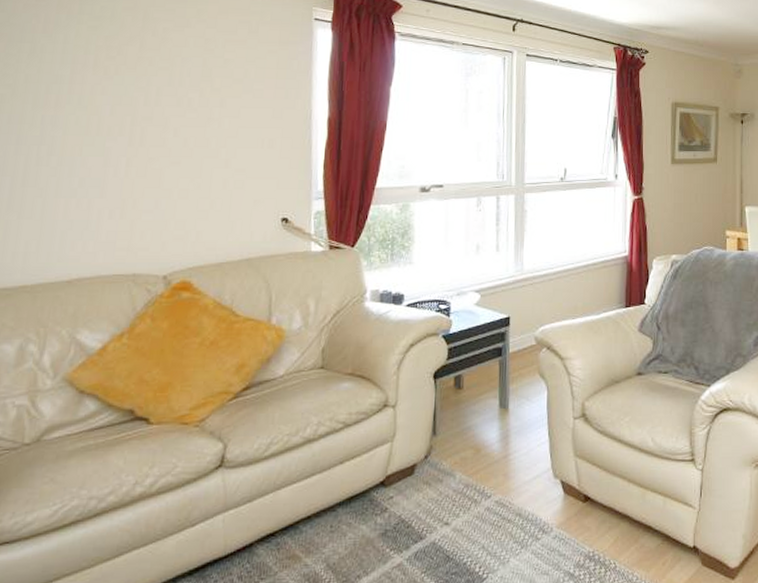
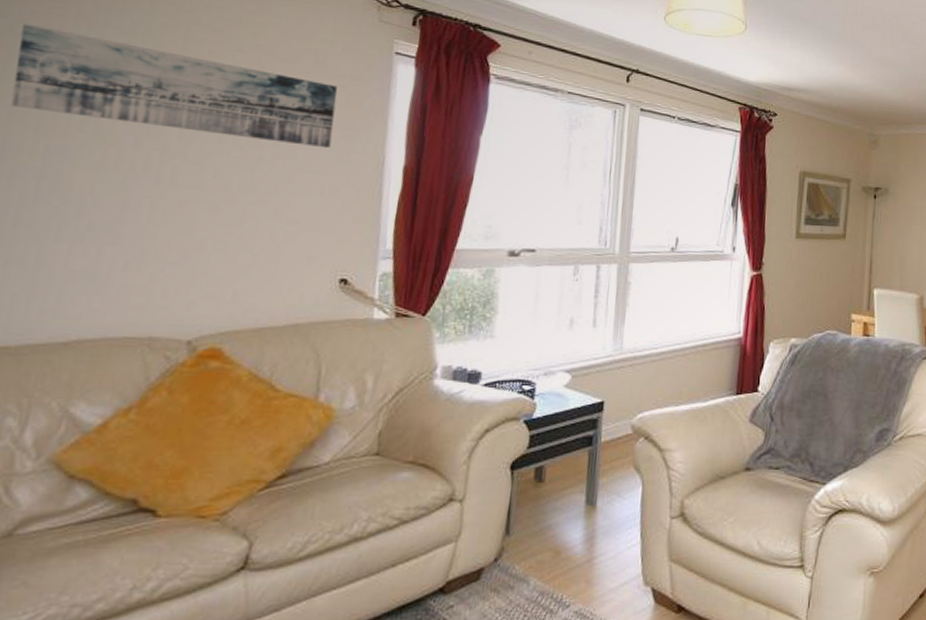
wall art: none [12,16,269,106] -> present [10,24,338,149]

